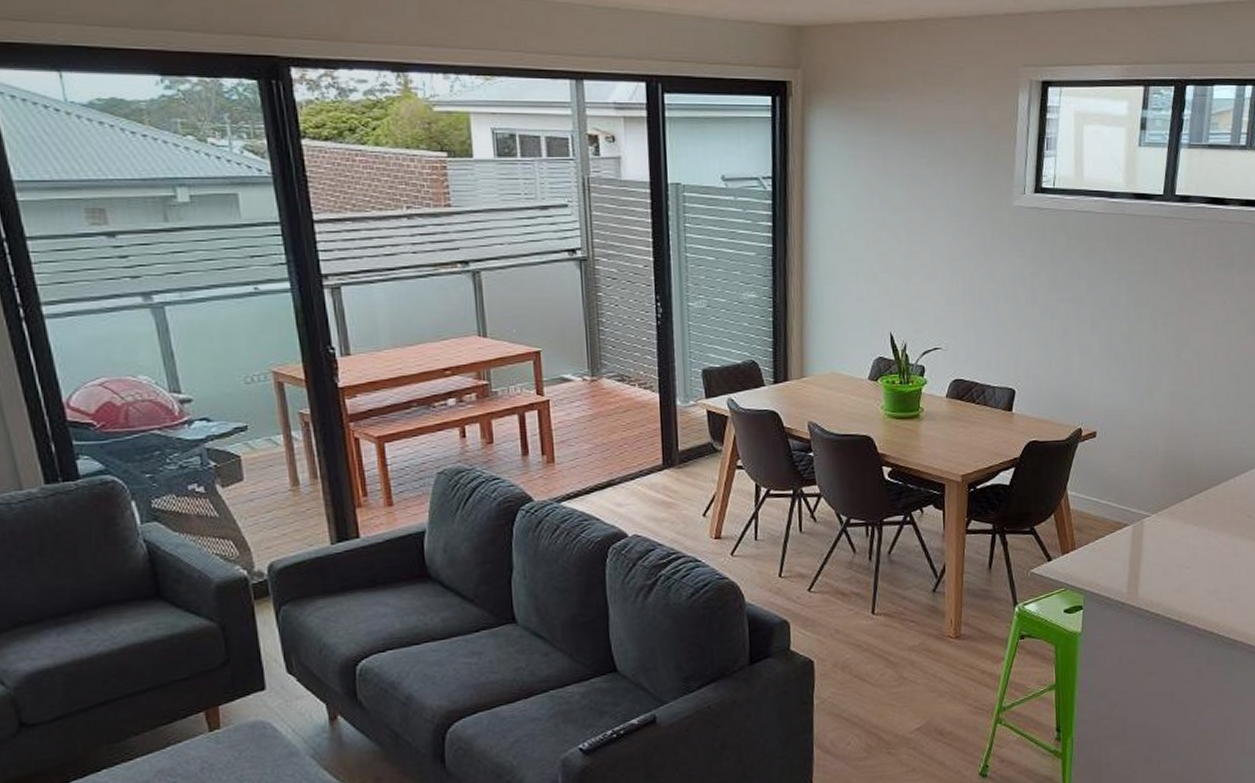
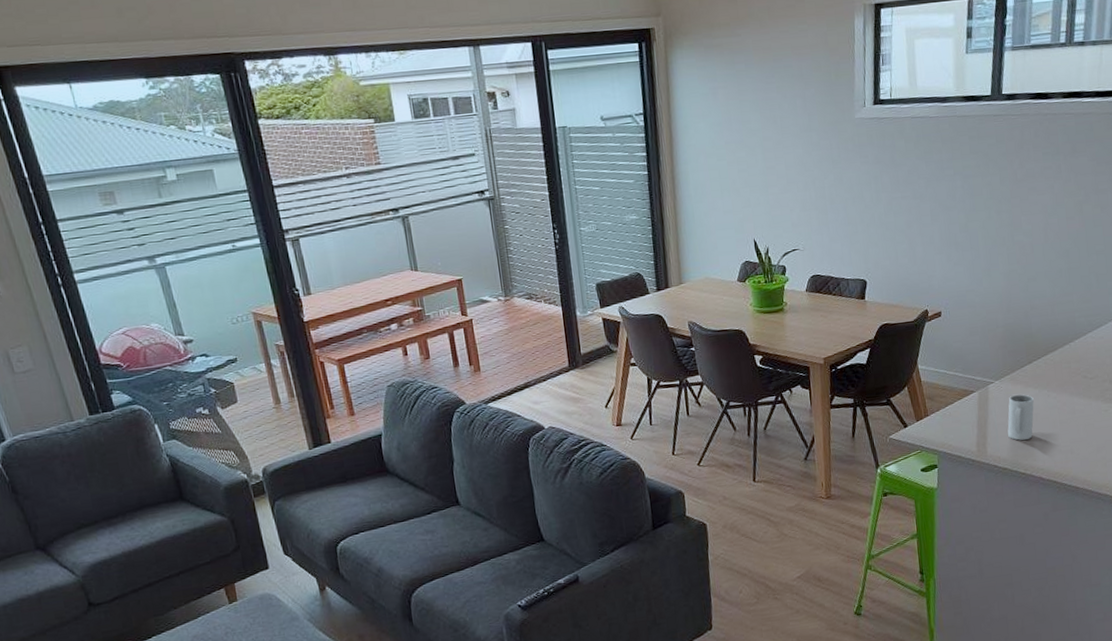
mug: none [1162,531,1193,584] -> present [1007,394,1034,441]

